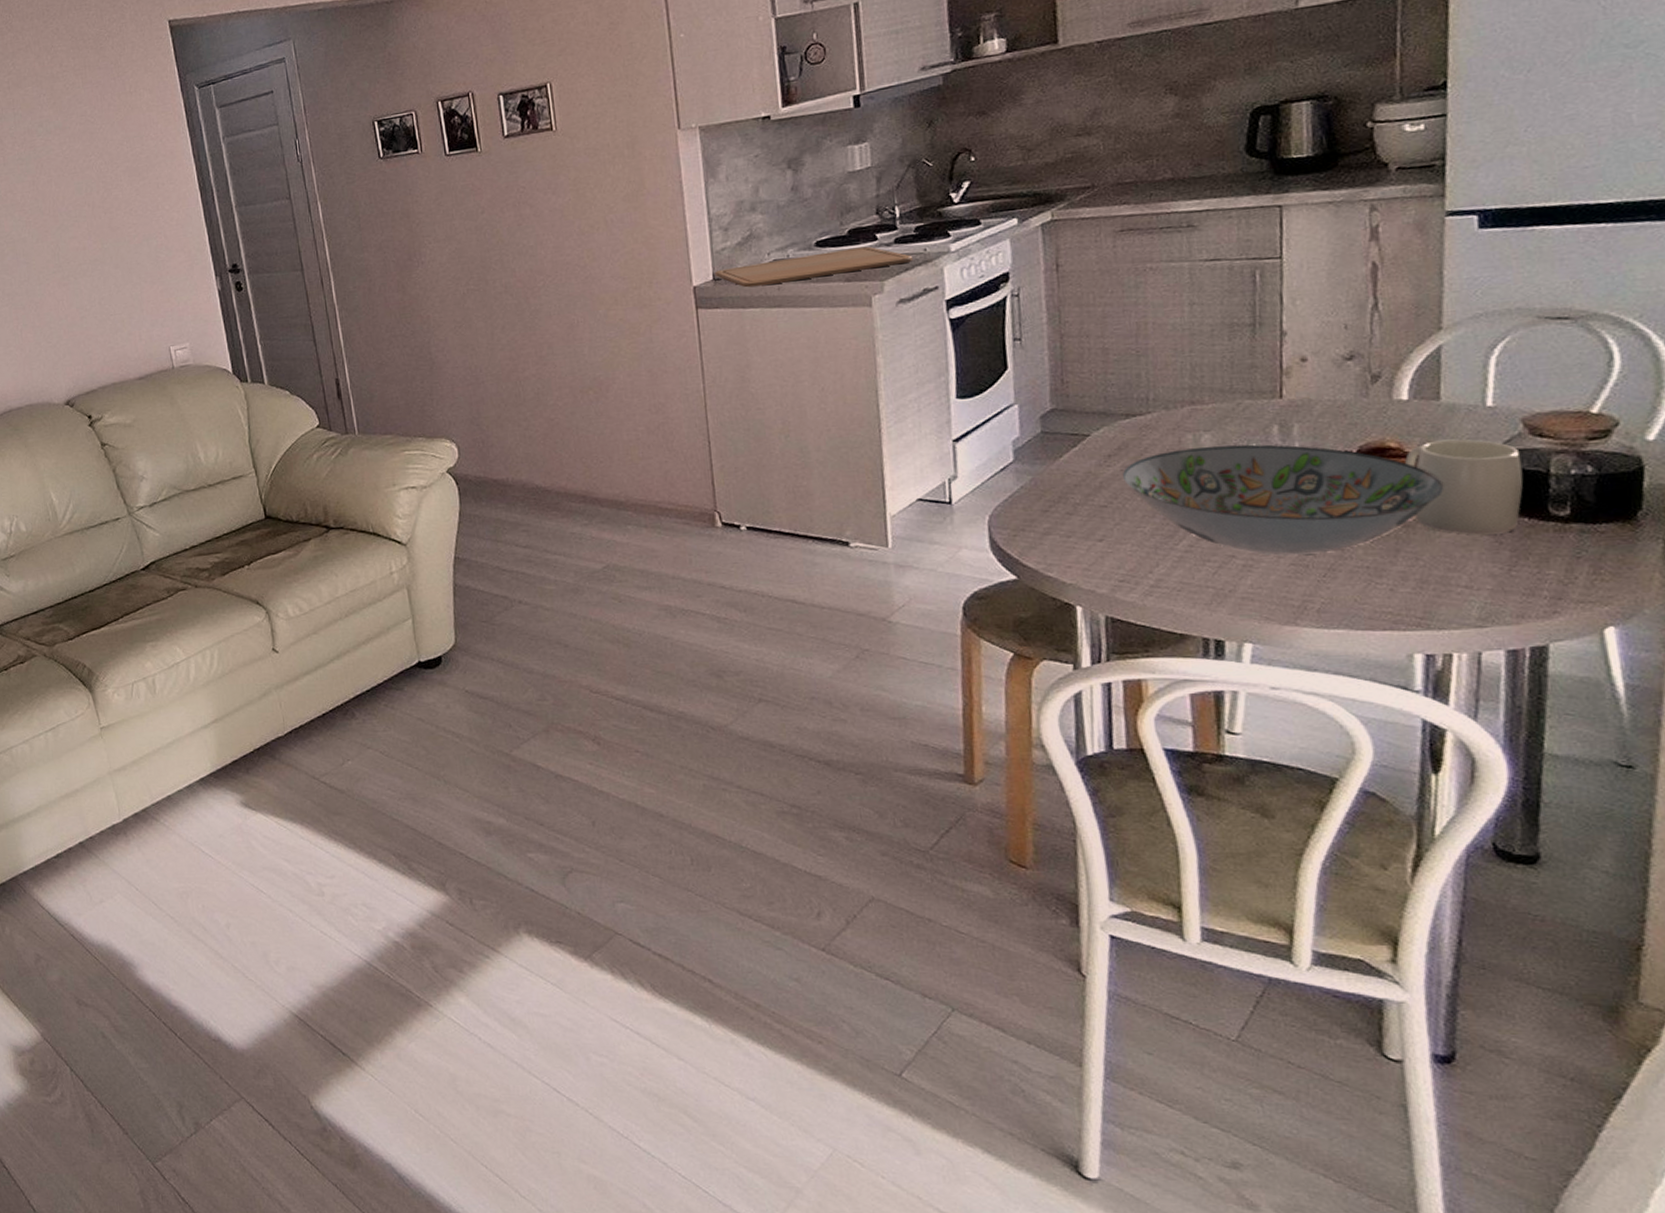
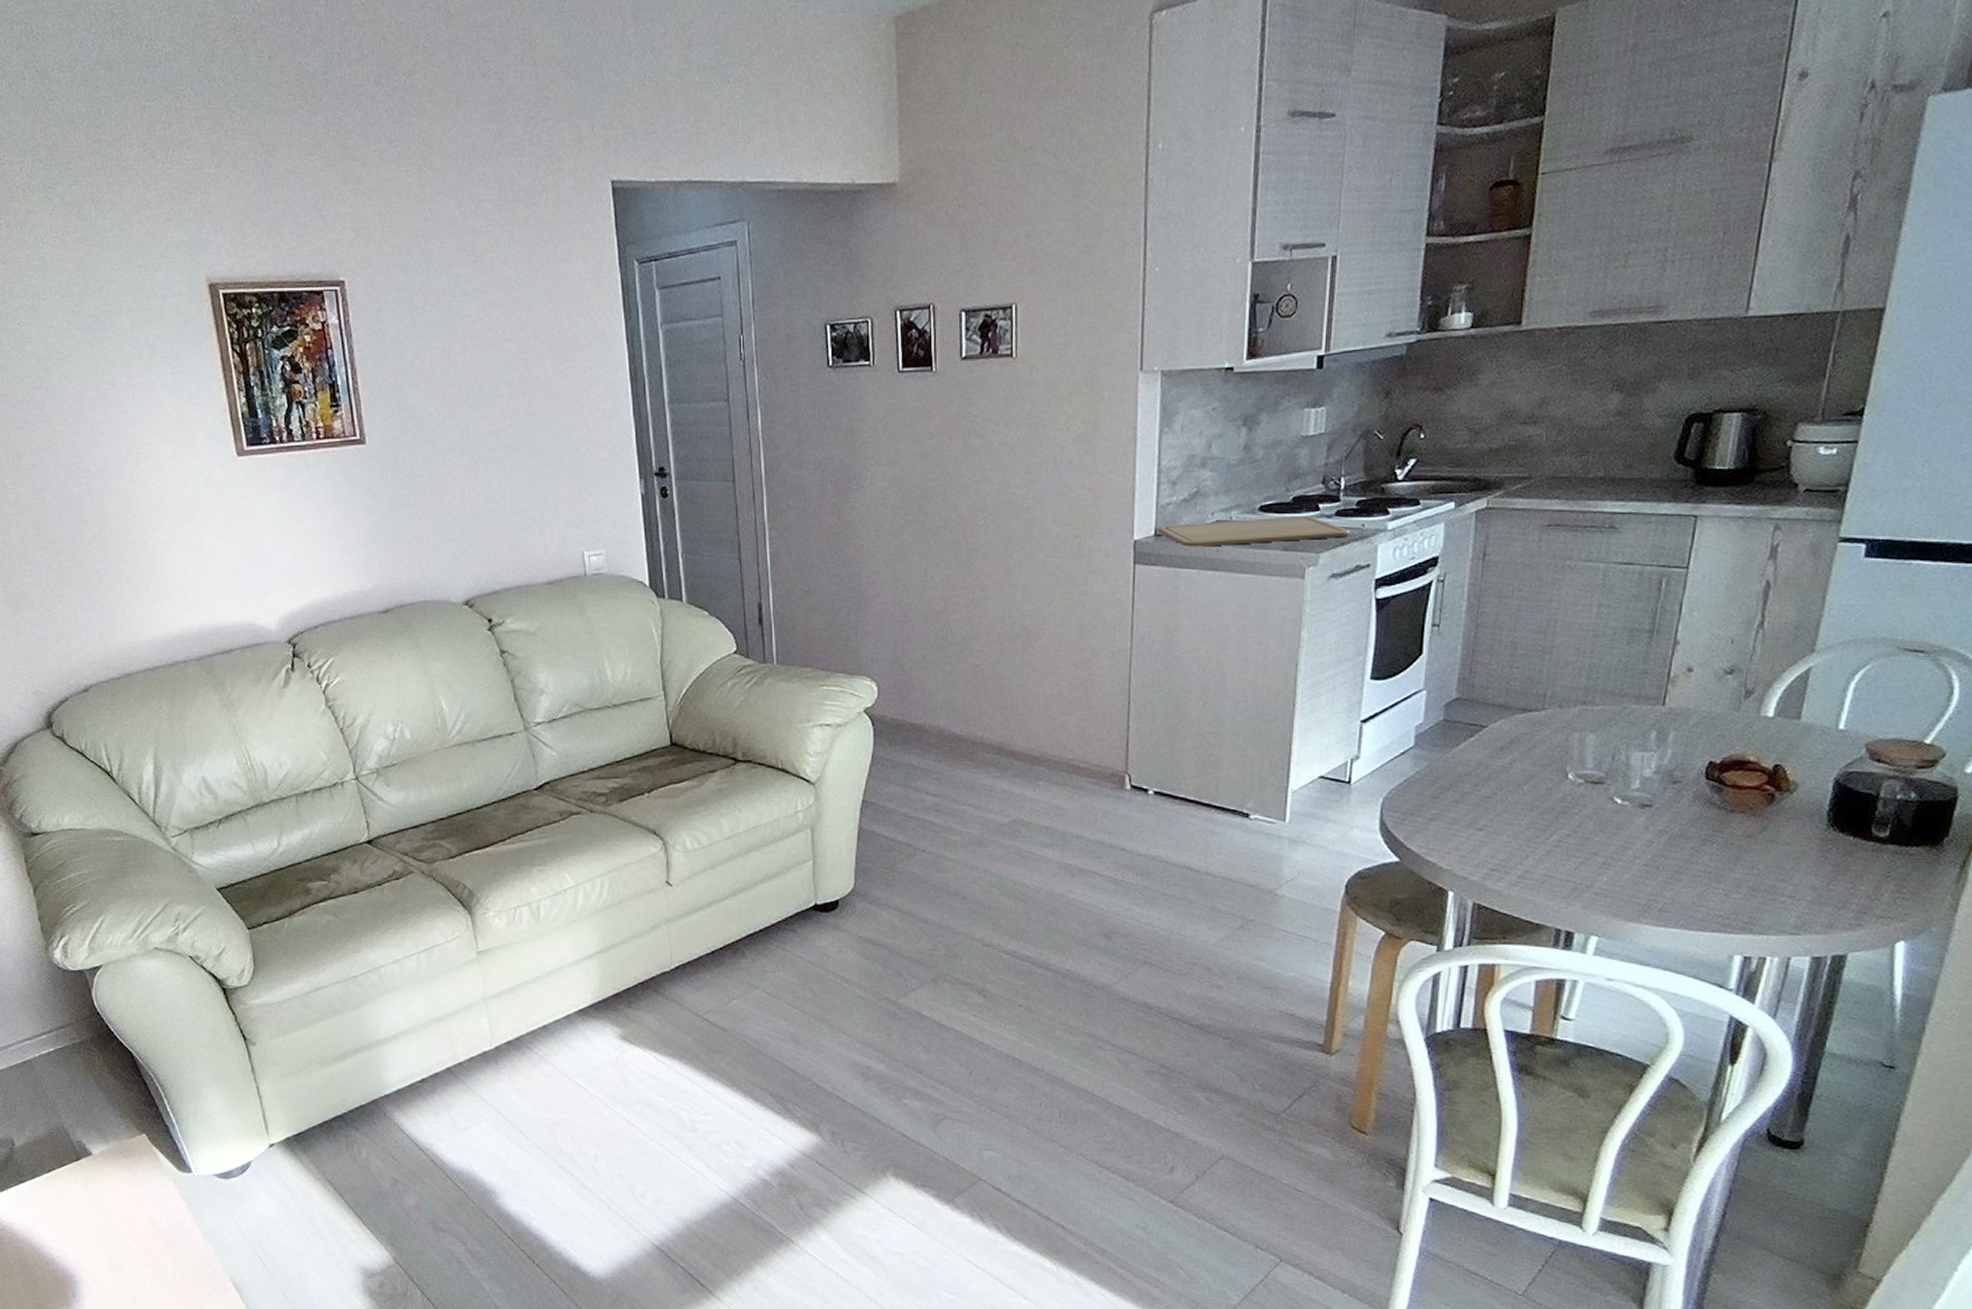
decorative bowl: present [1122,444,1445,556] -> none [1509,747,1789,856]
mug: present [1405,439,1524,535] -> none [1759,758,1859,849]

